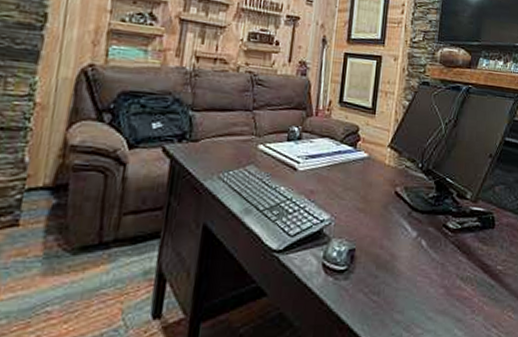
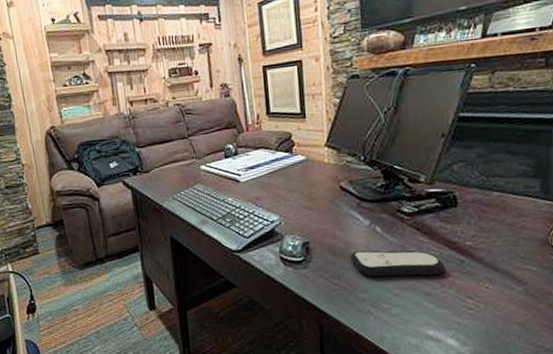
remote control: none [392,265,477,300] -> present [350,250,445,277]

